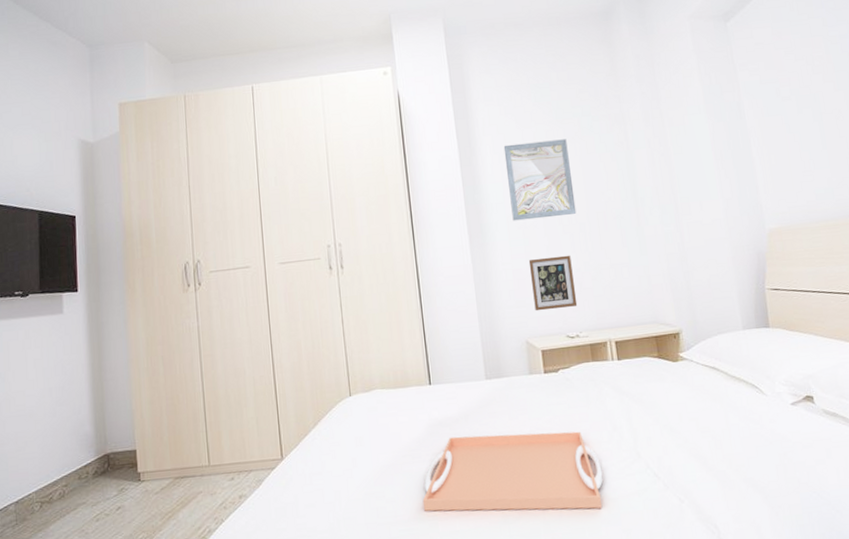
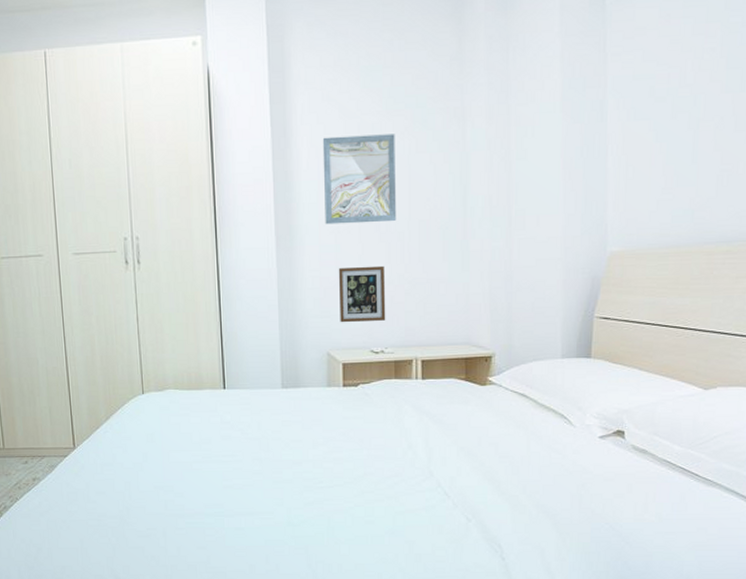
serving tray: present [422,431,603,512] -> none [210,441,392,520]

